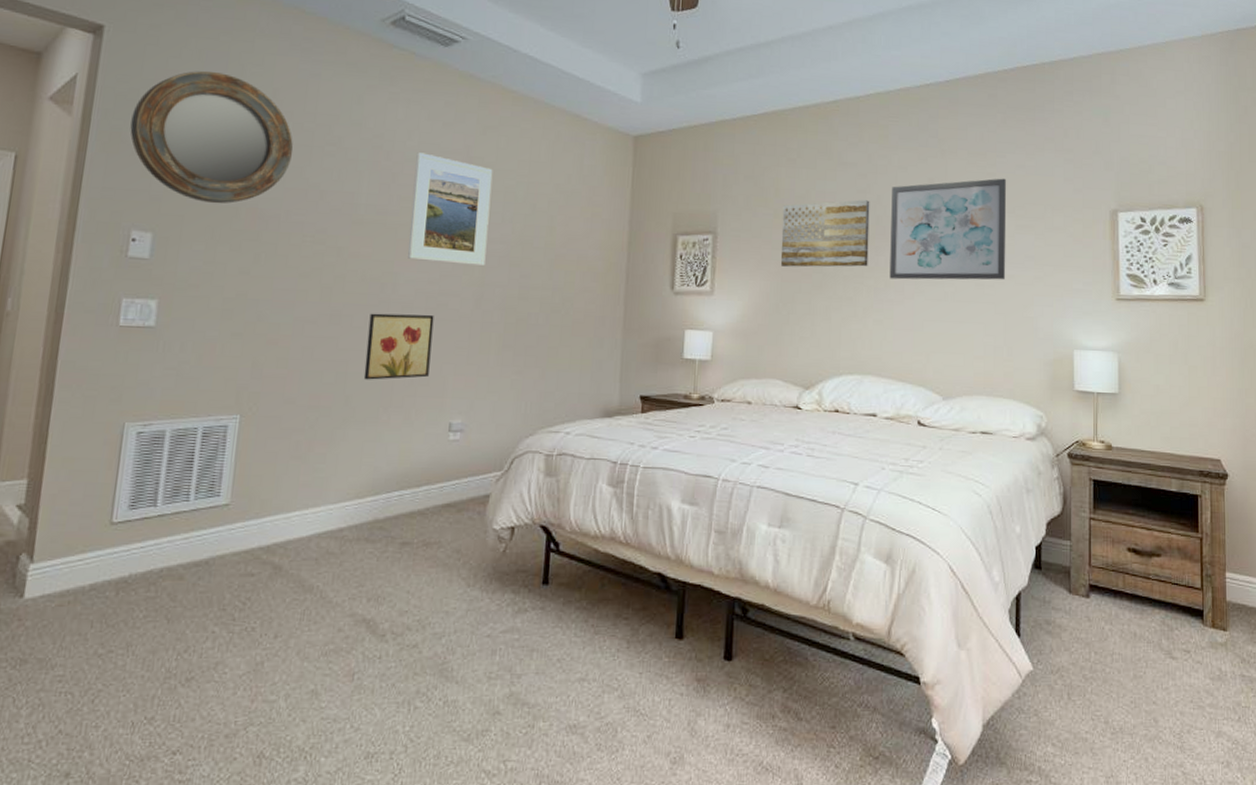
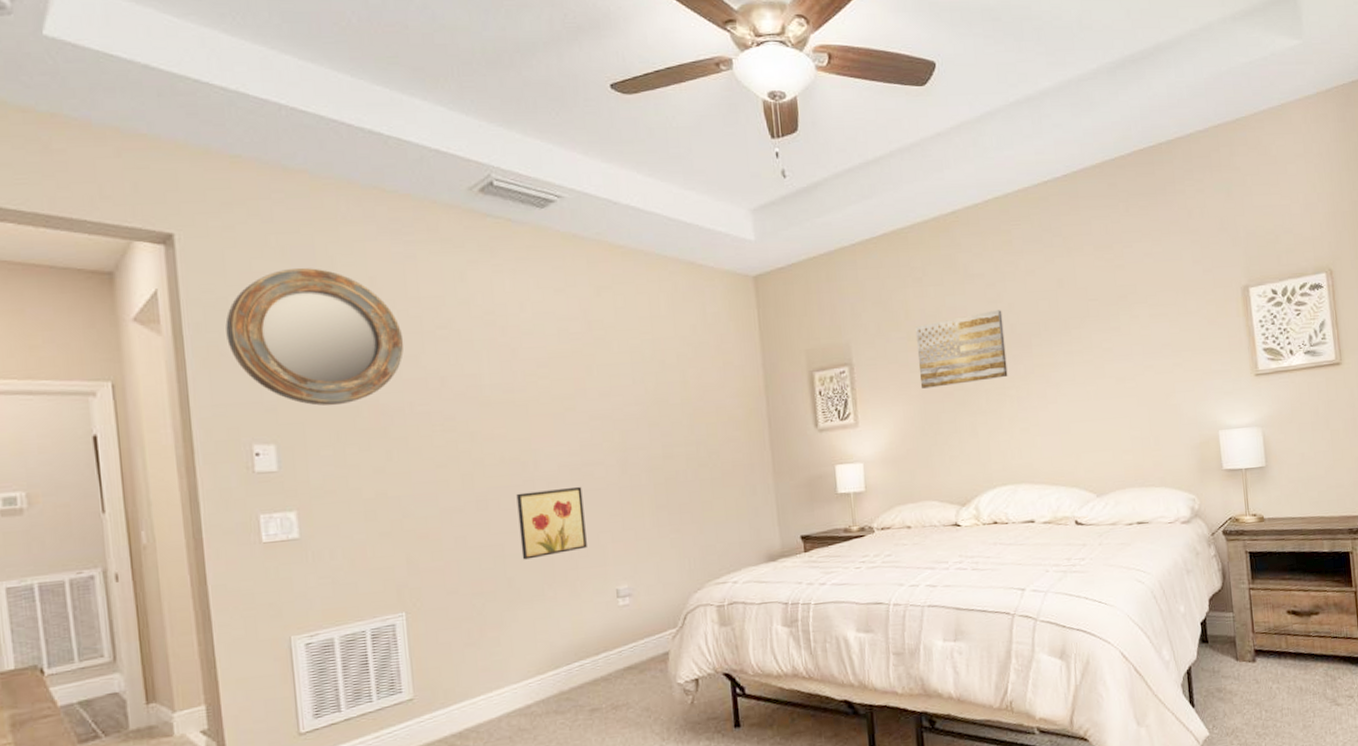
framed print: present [408,152,493,267] -> none [533,323,624,434]
wall art: present [889,178,1007,280] -> none [1022,268,1145,386]

